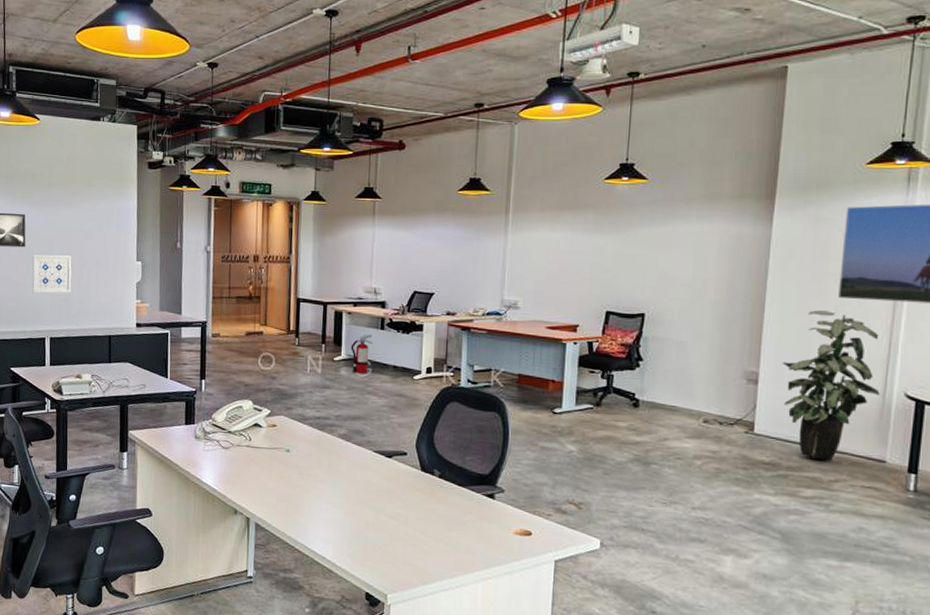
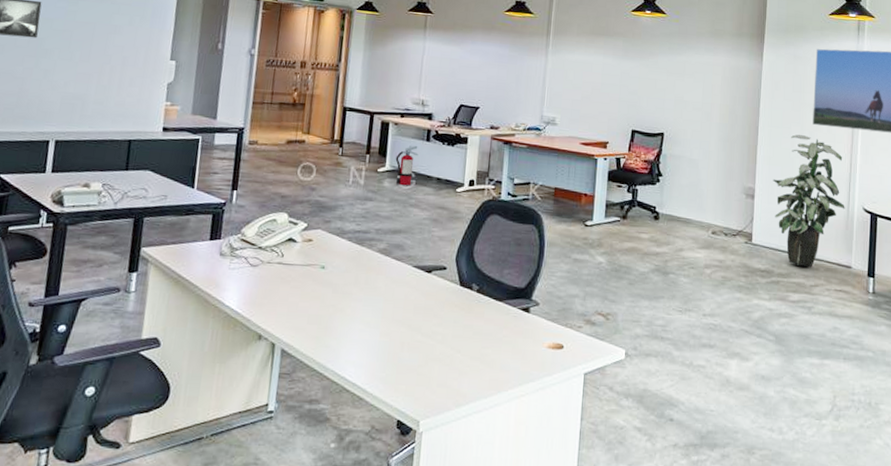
wall art: present [32,254,72,293] -> none [39,46,94,91]

